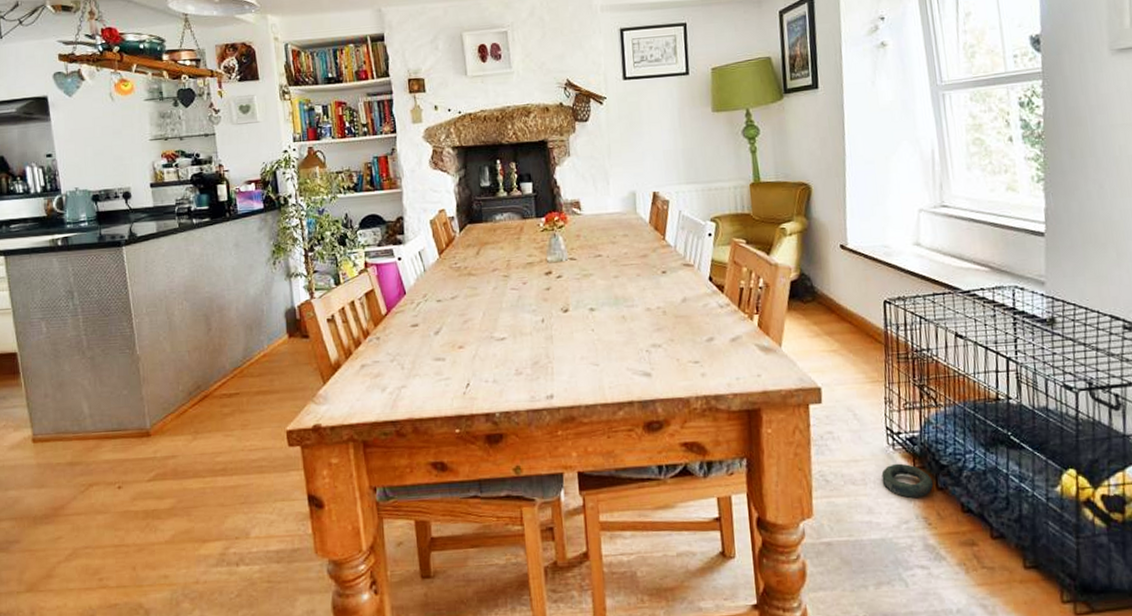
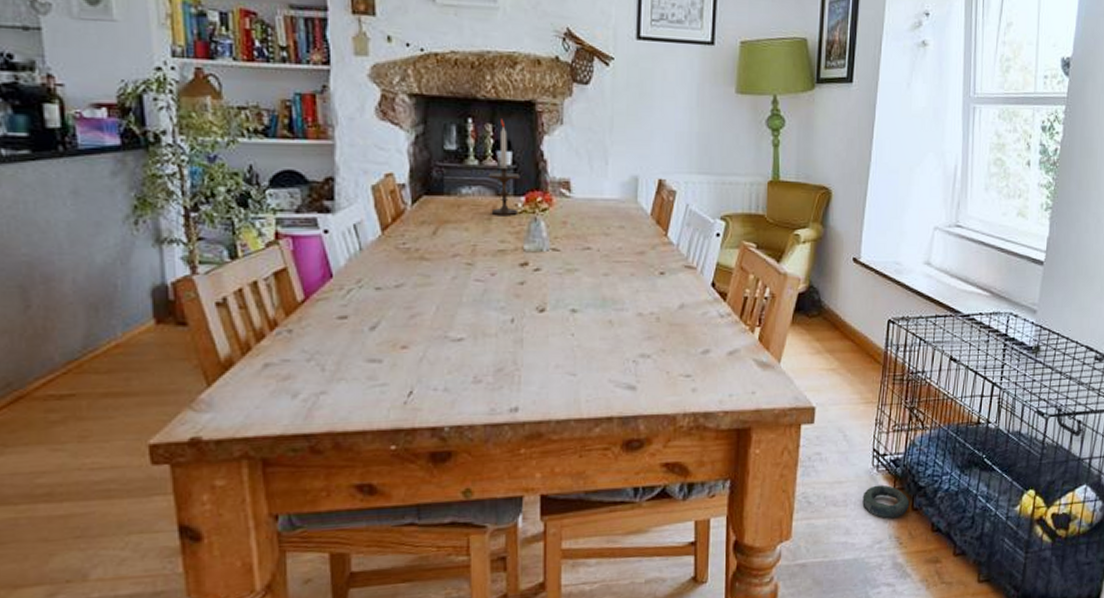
candlestick: none [515,157,540,235] -> present [488,119,521,216]

